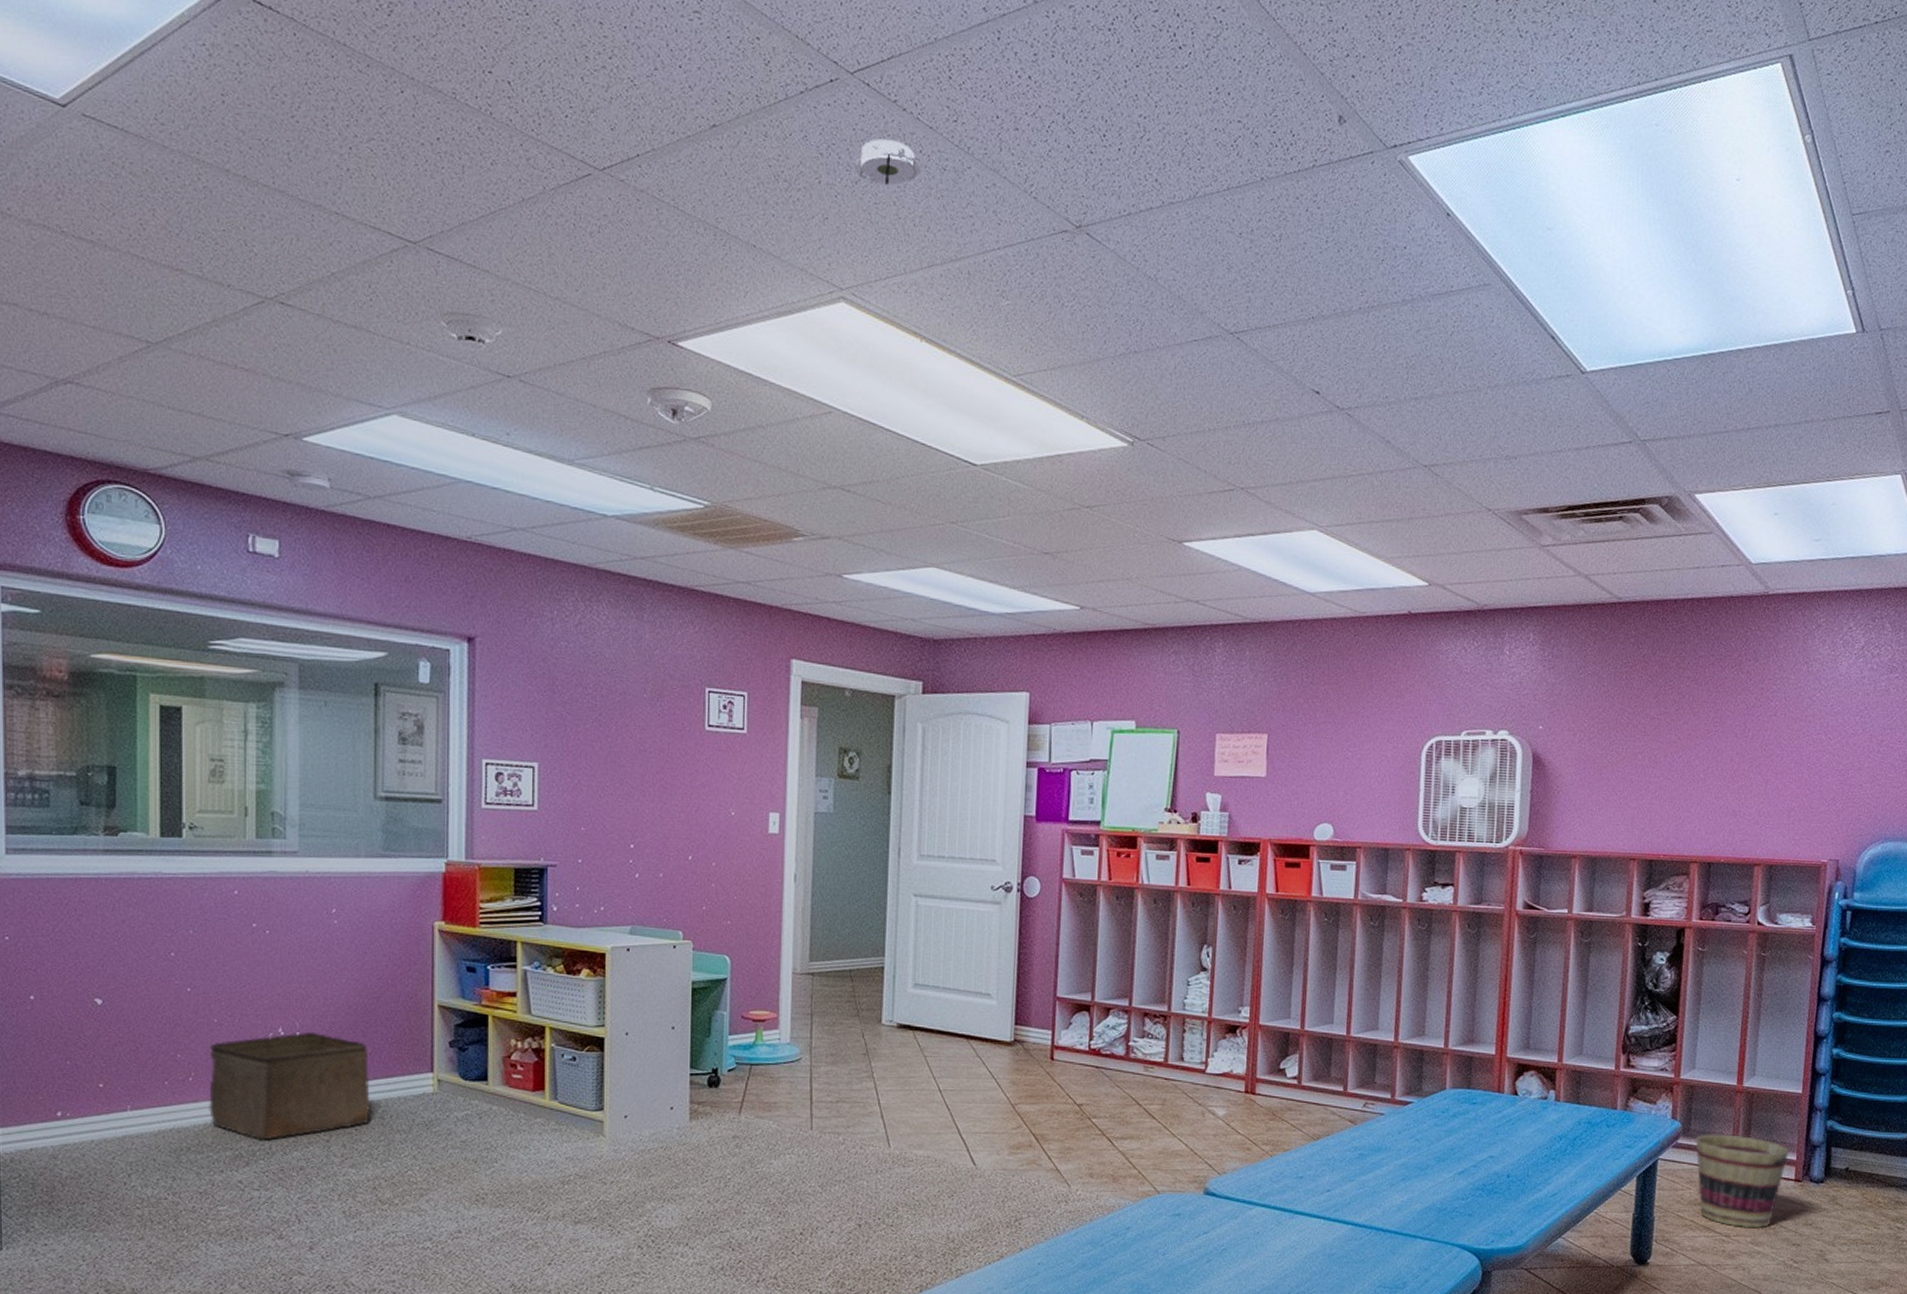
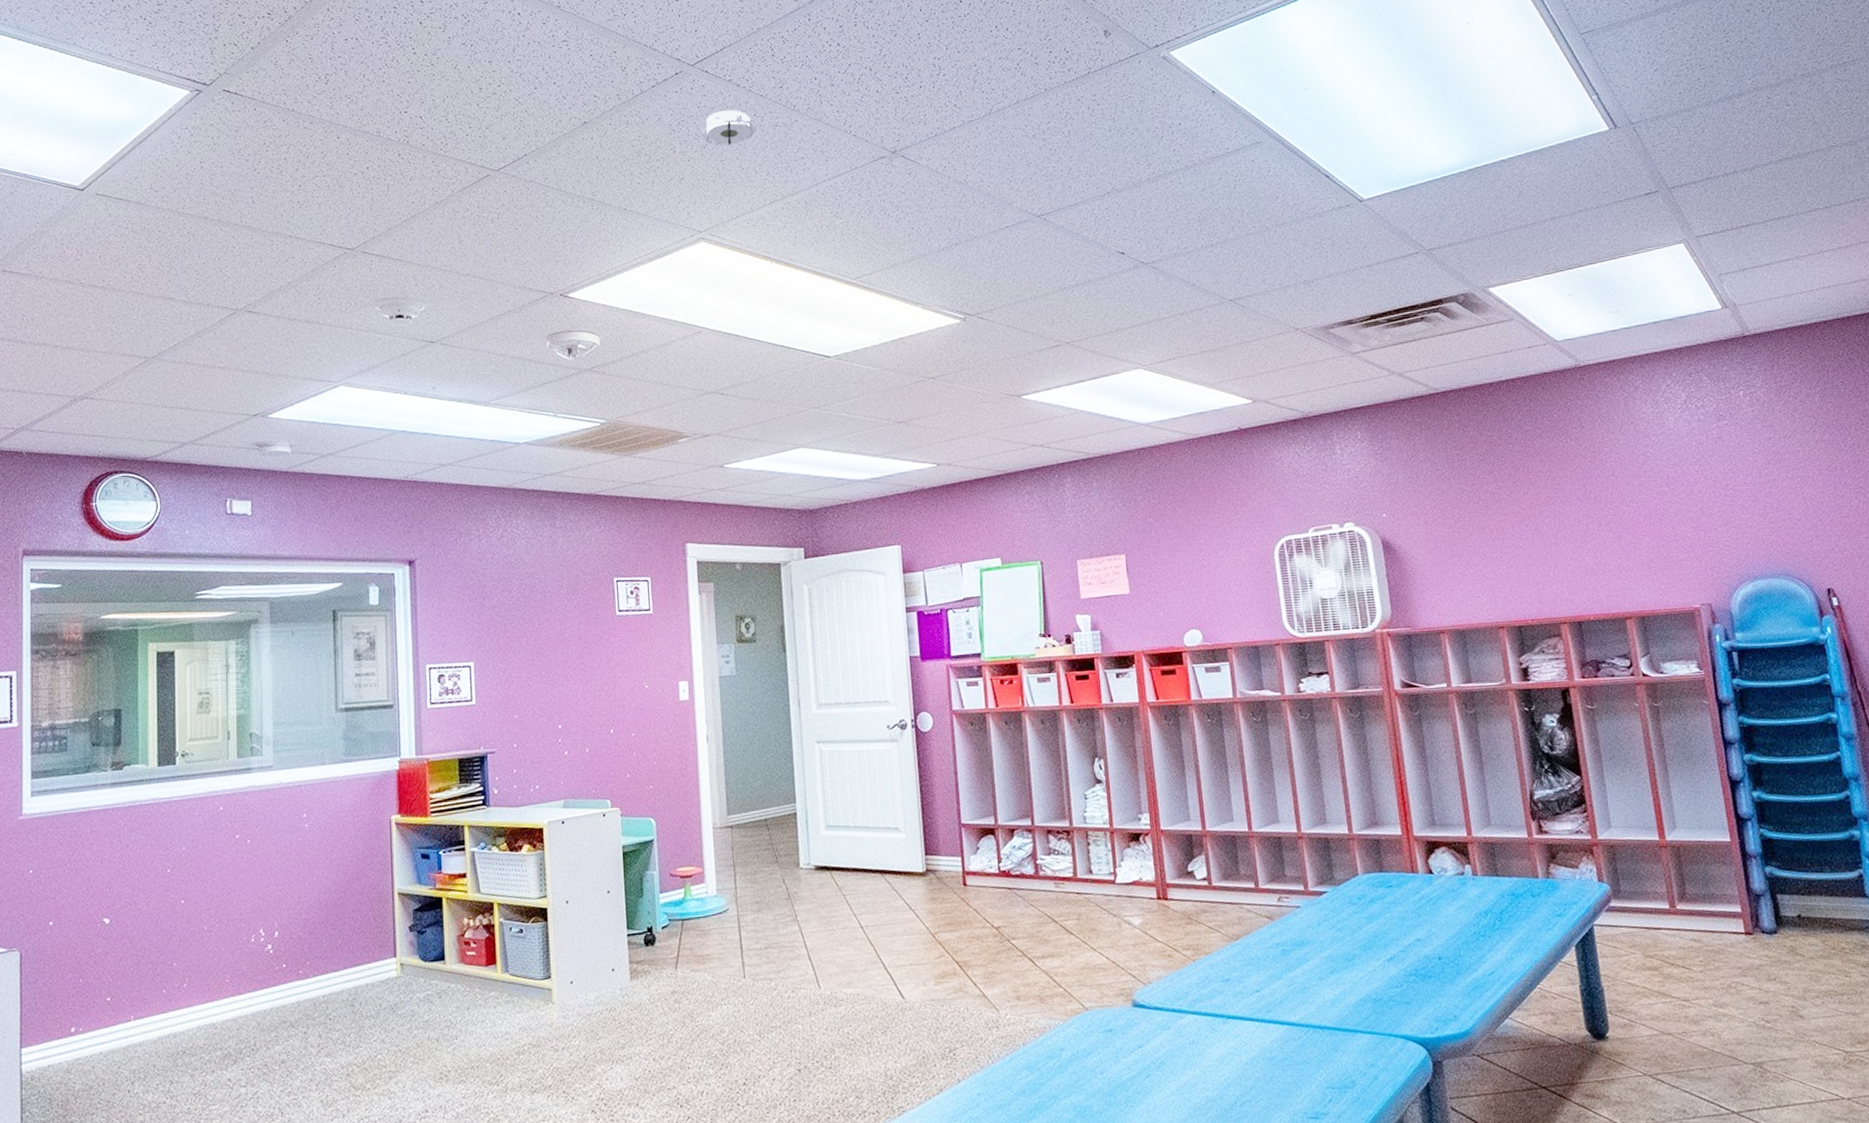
storage bin: present [209,1031,370,1141] -> none [201,929,342,1038]
basket: present [1695,1134,1790,1228] -> none [1629,891,1733,990]

